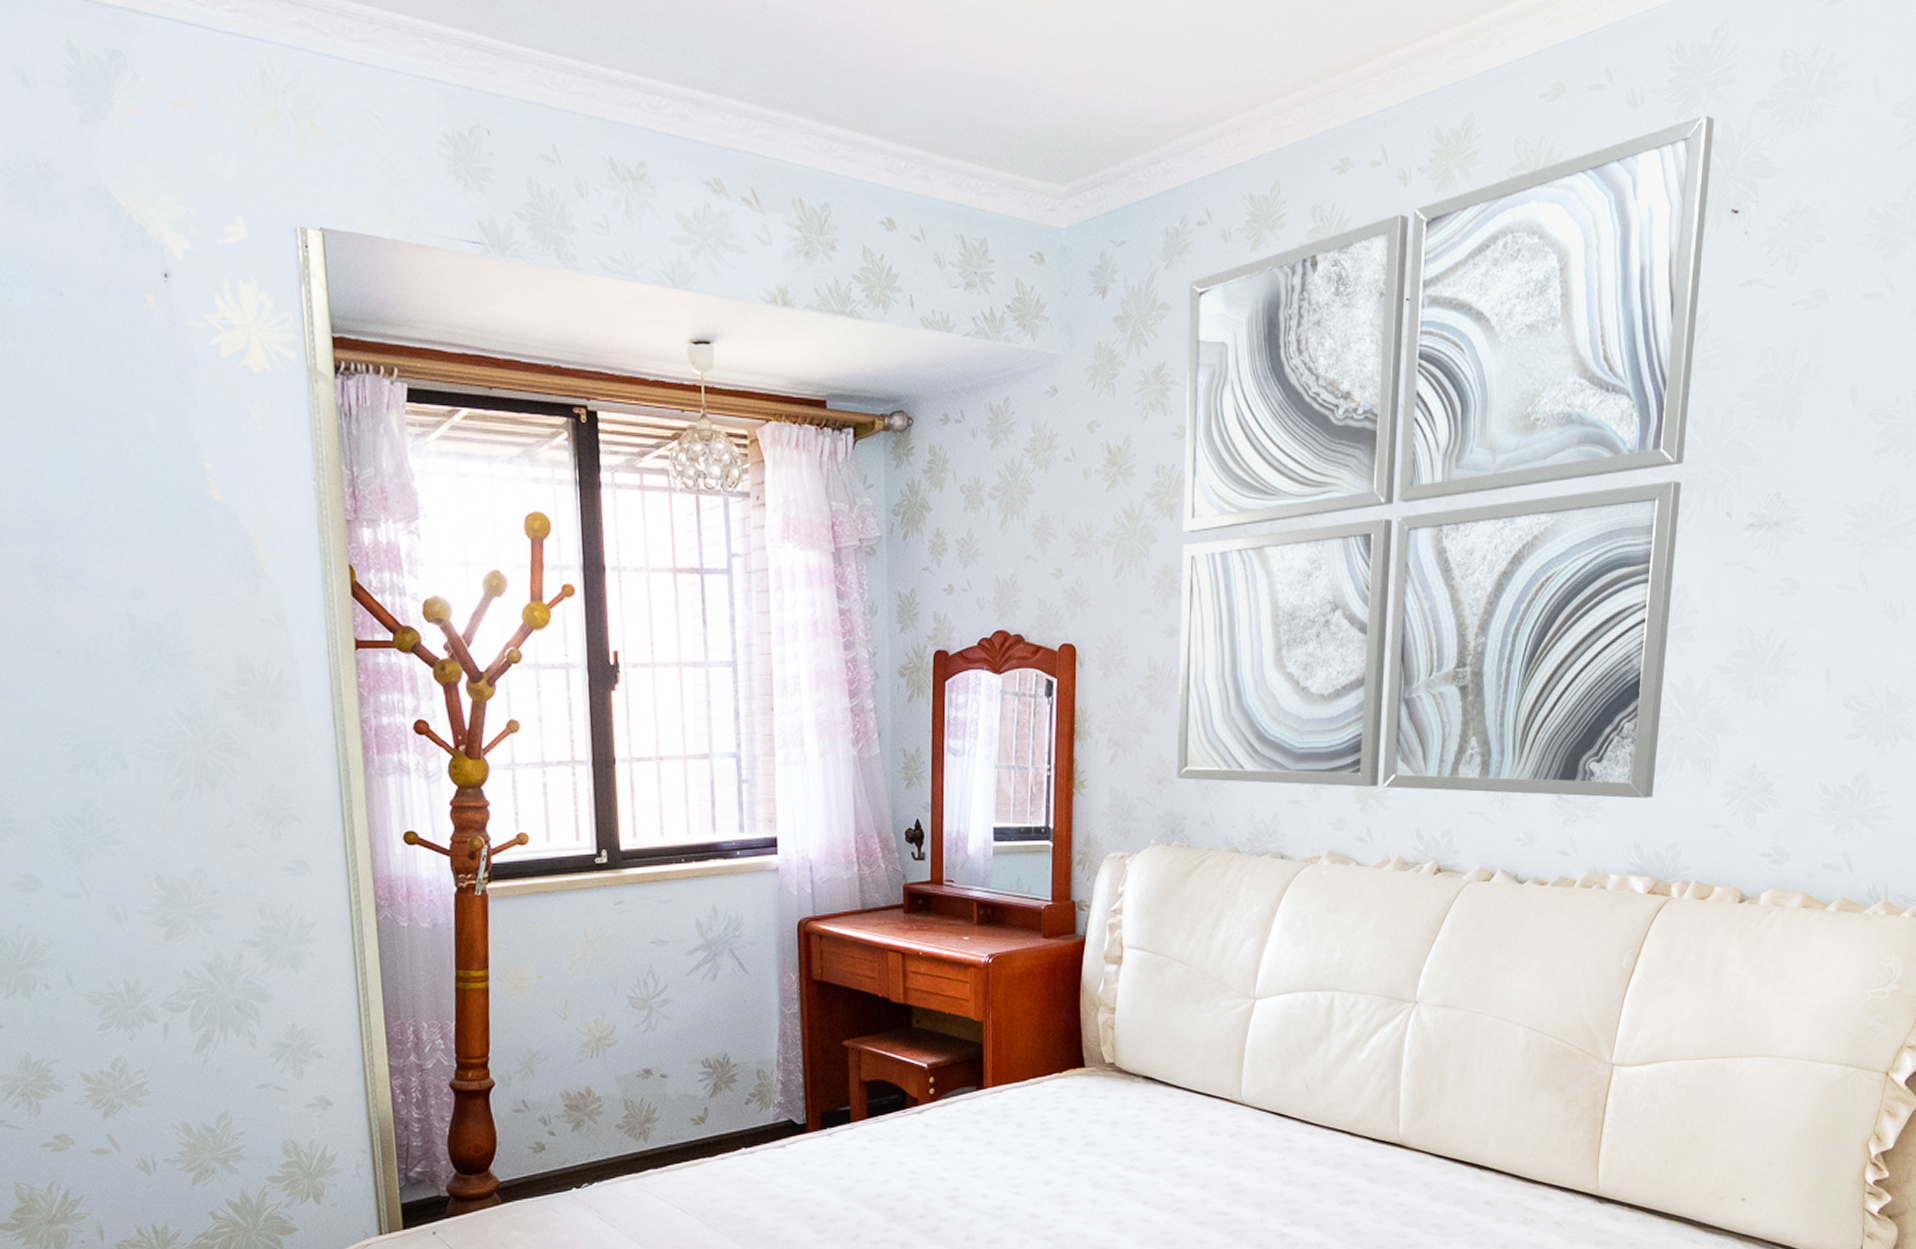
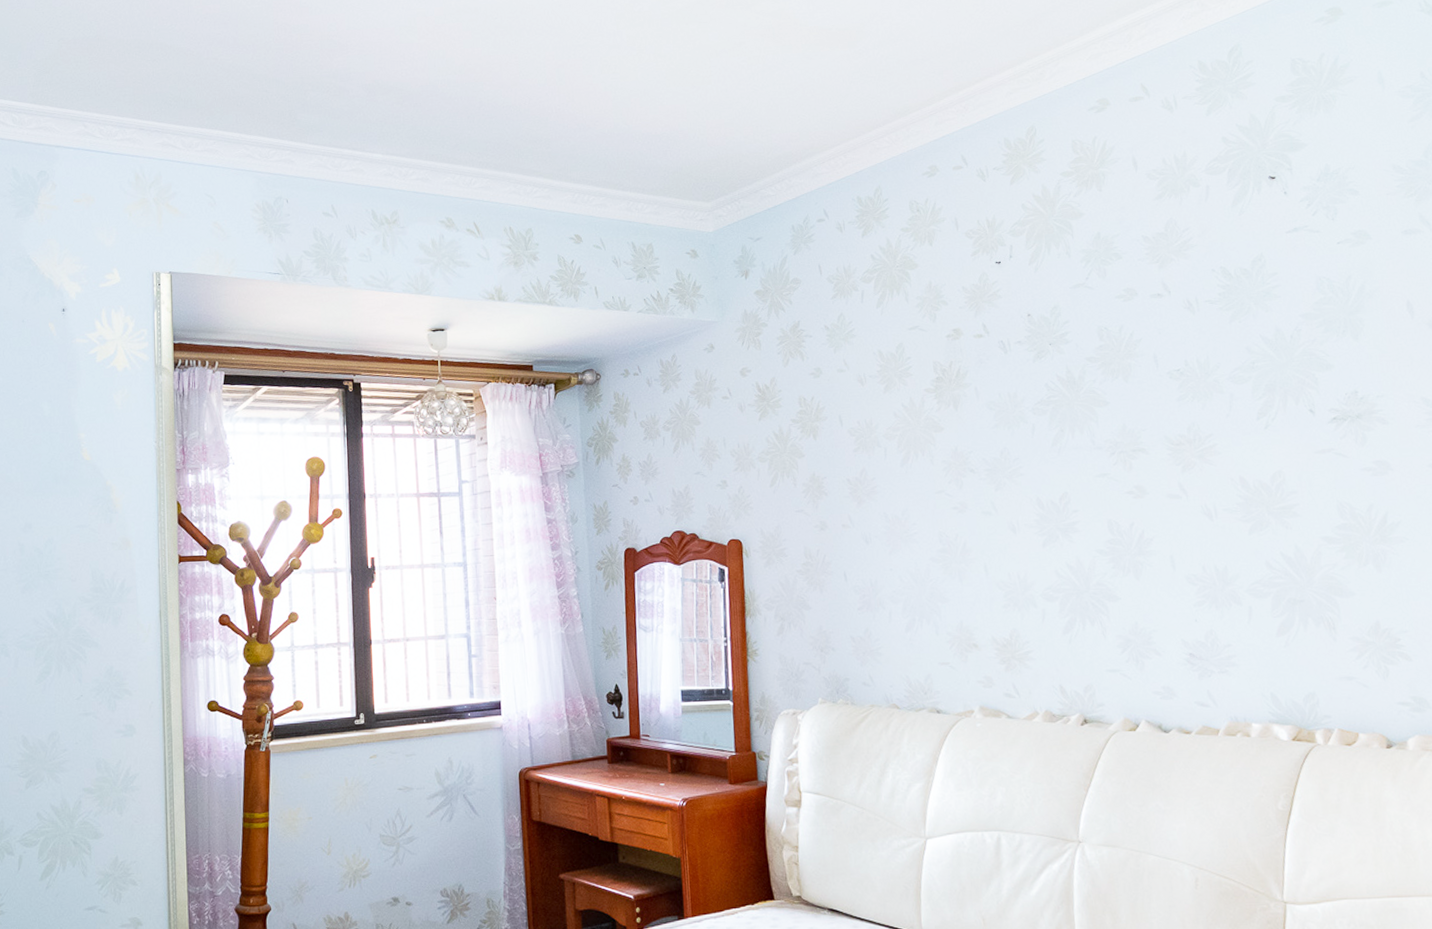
wall art: present [1176,114,1714,799] -> none [815,110,1283,655]

